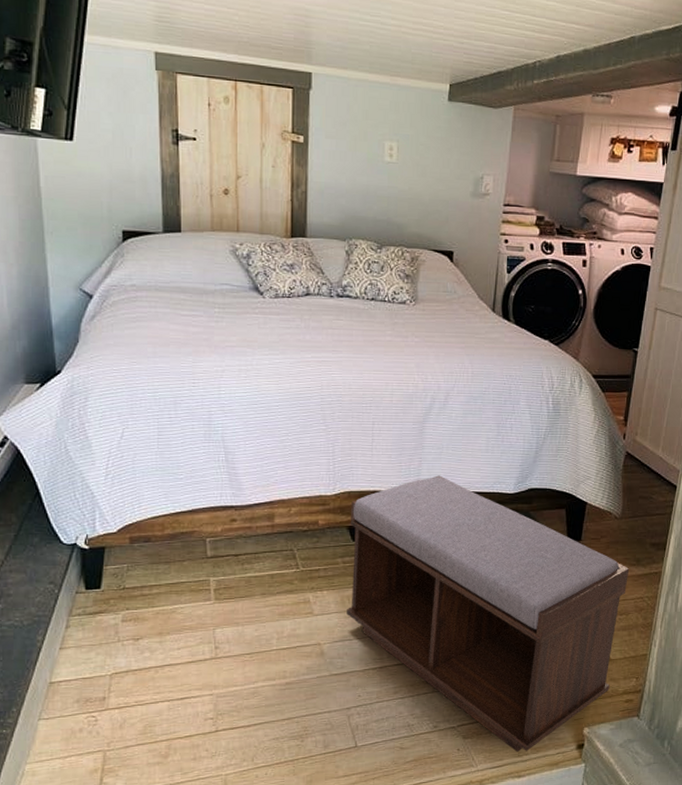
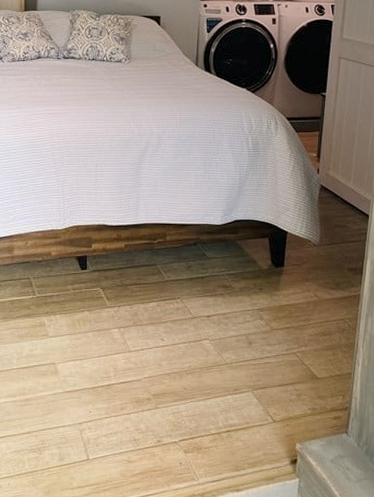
bench: present [347,475,630,753] -> none [77,210,330,467]

